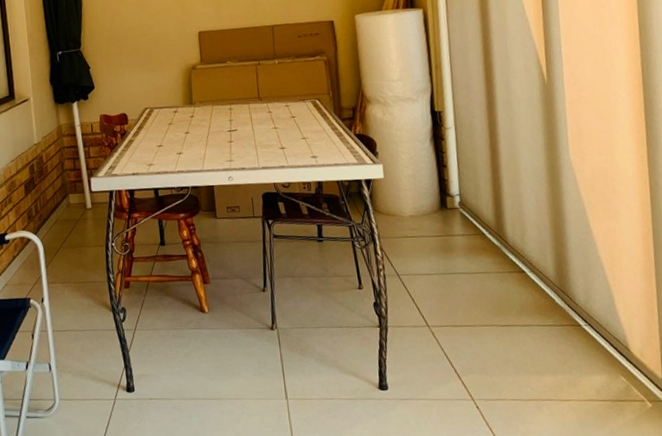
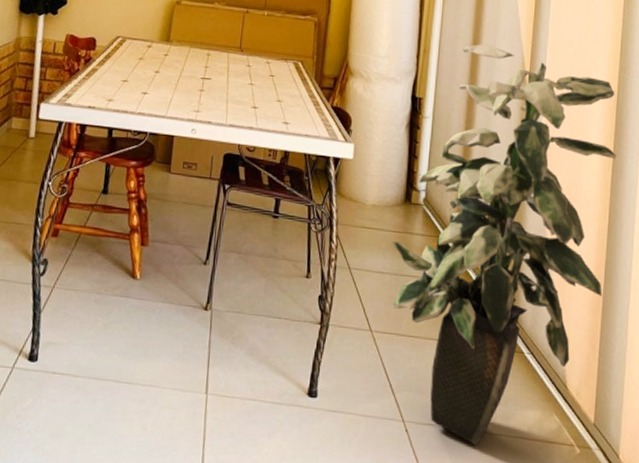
indoor plant: none [434,49,654,412] -> present [392,44,617,445]

